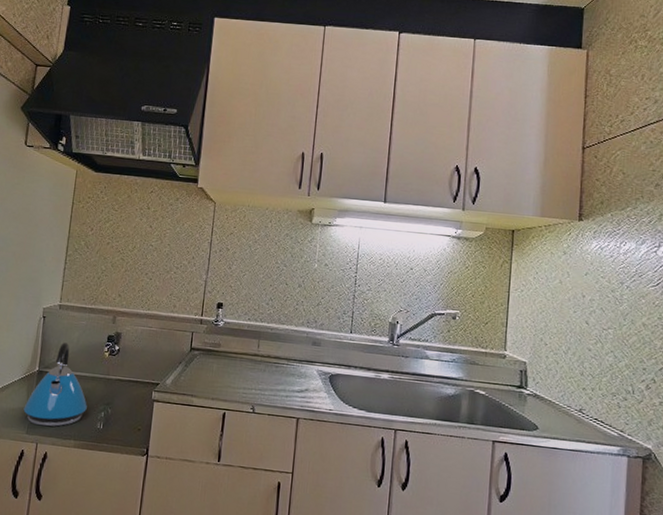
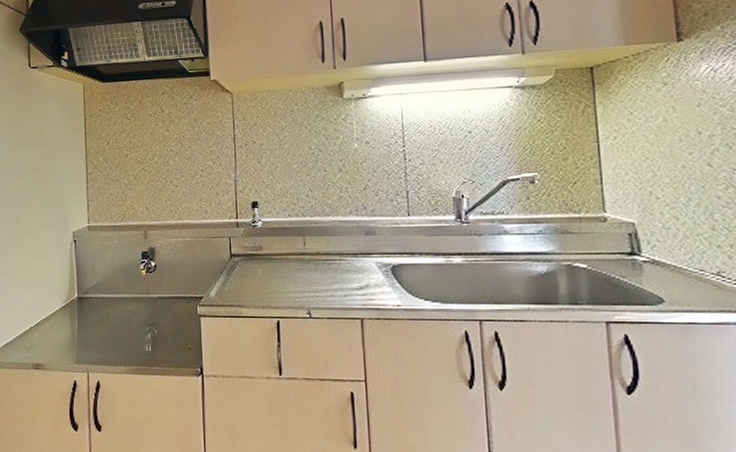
kettle: present [23,342,87,427] -> none [69,265,132,354]

